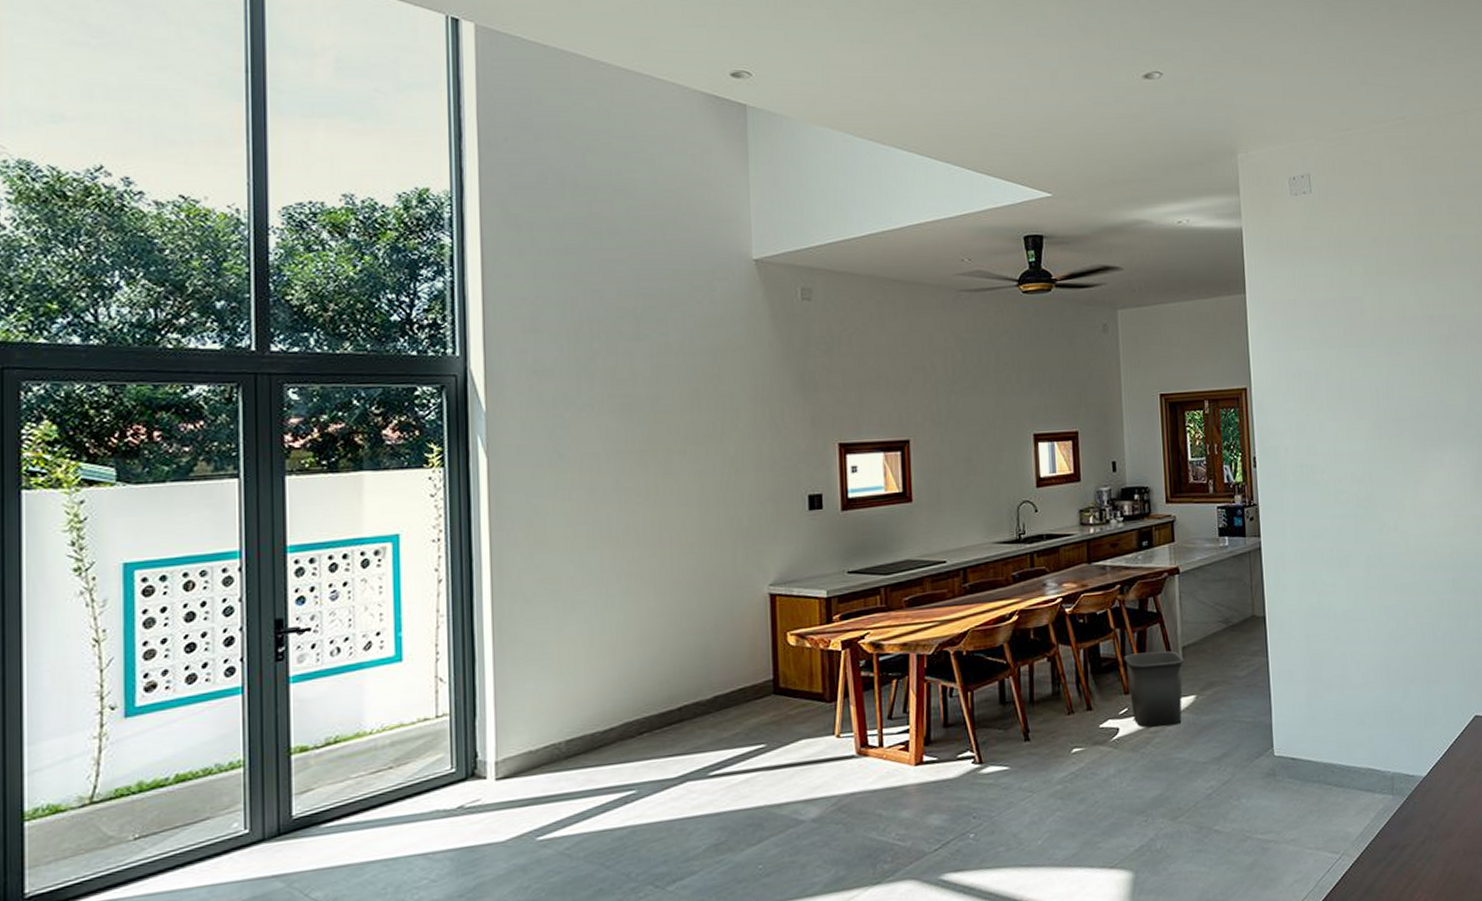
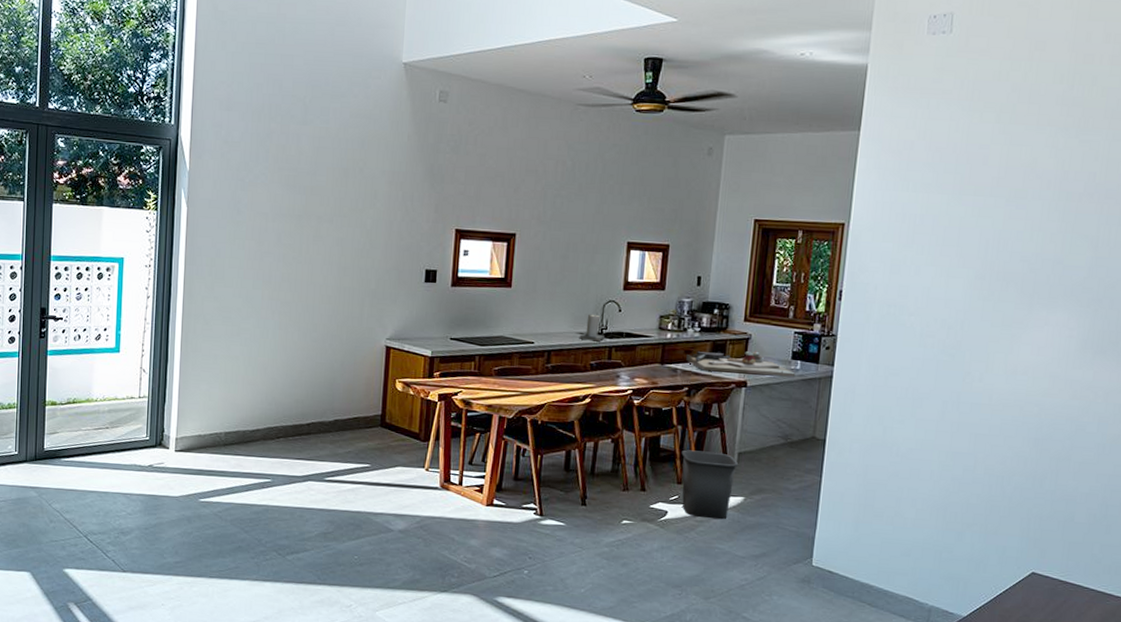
paper towel roll: none [996,519,1023,550] -> present [579,314,604,342]
decorative tray: none [1113,533,1226,563] -> present [686,350,796,378]

